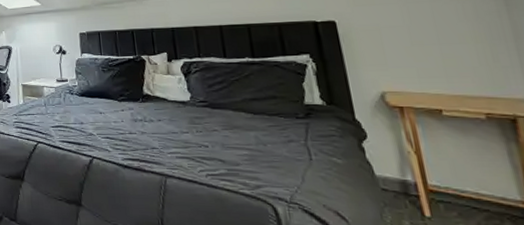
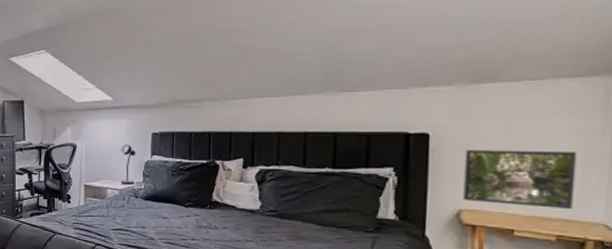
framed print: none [374,31,493,86] -> present [463,150,577,209]

